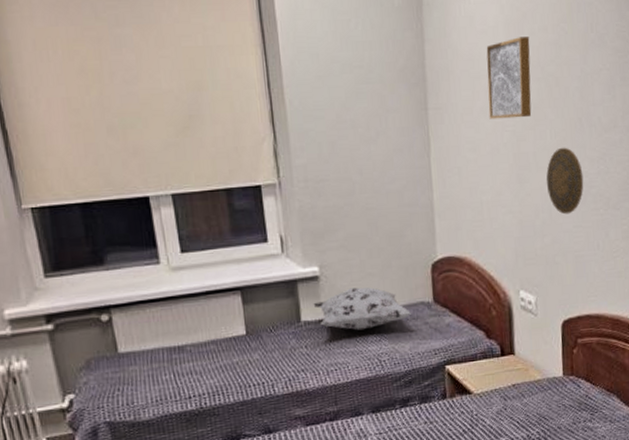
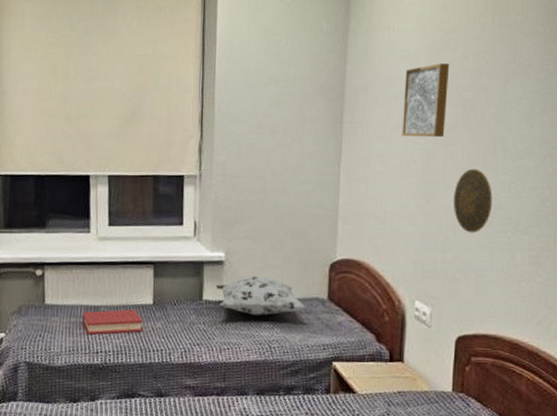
hardback book: none [165,343,239,380] -> present [82,309,143,335]

